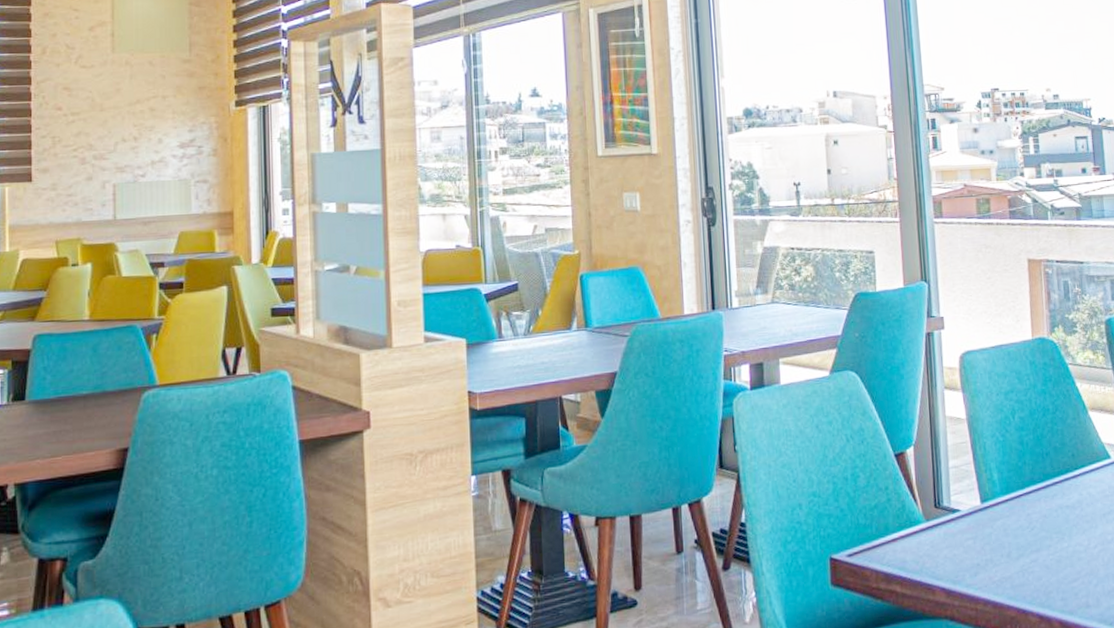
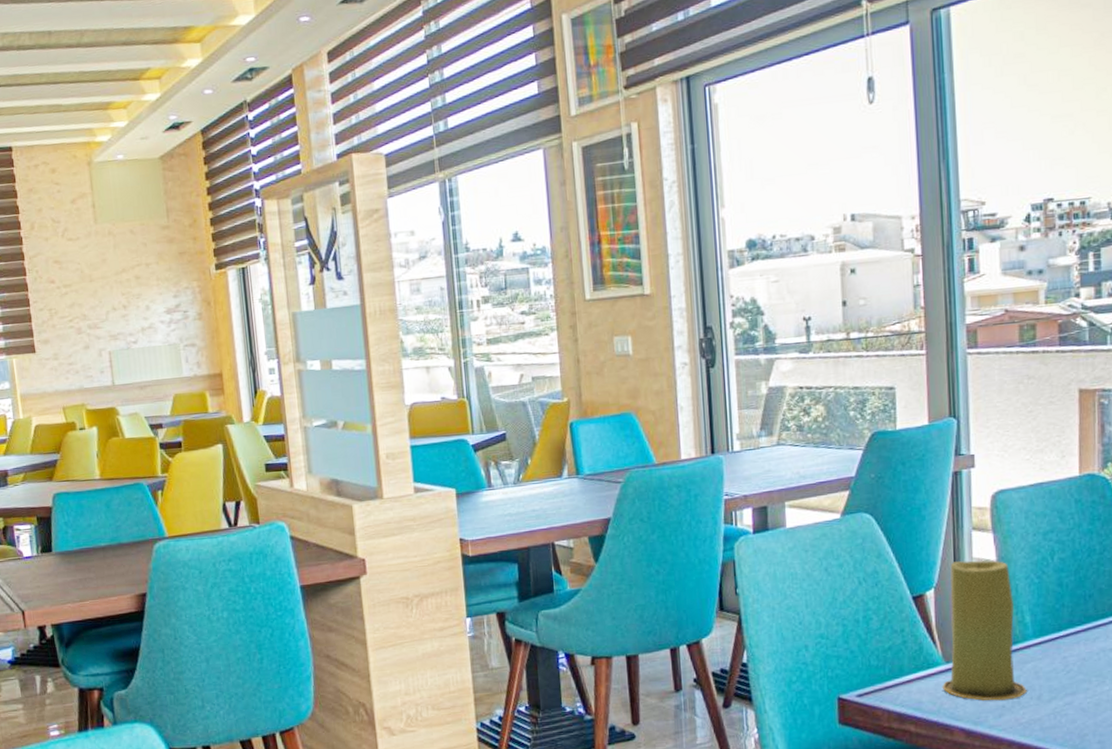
candle: none [923,418,998,559] -> present [942,560,1027,701]

